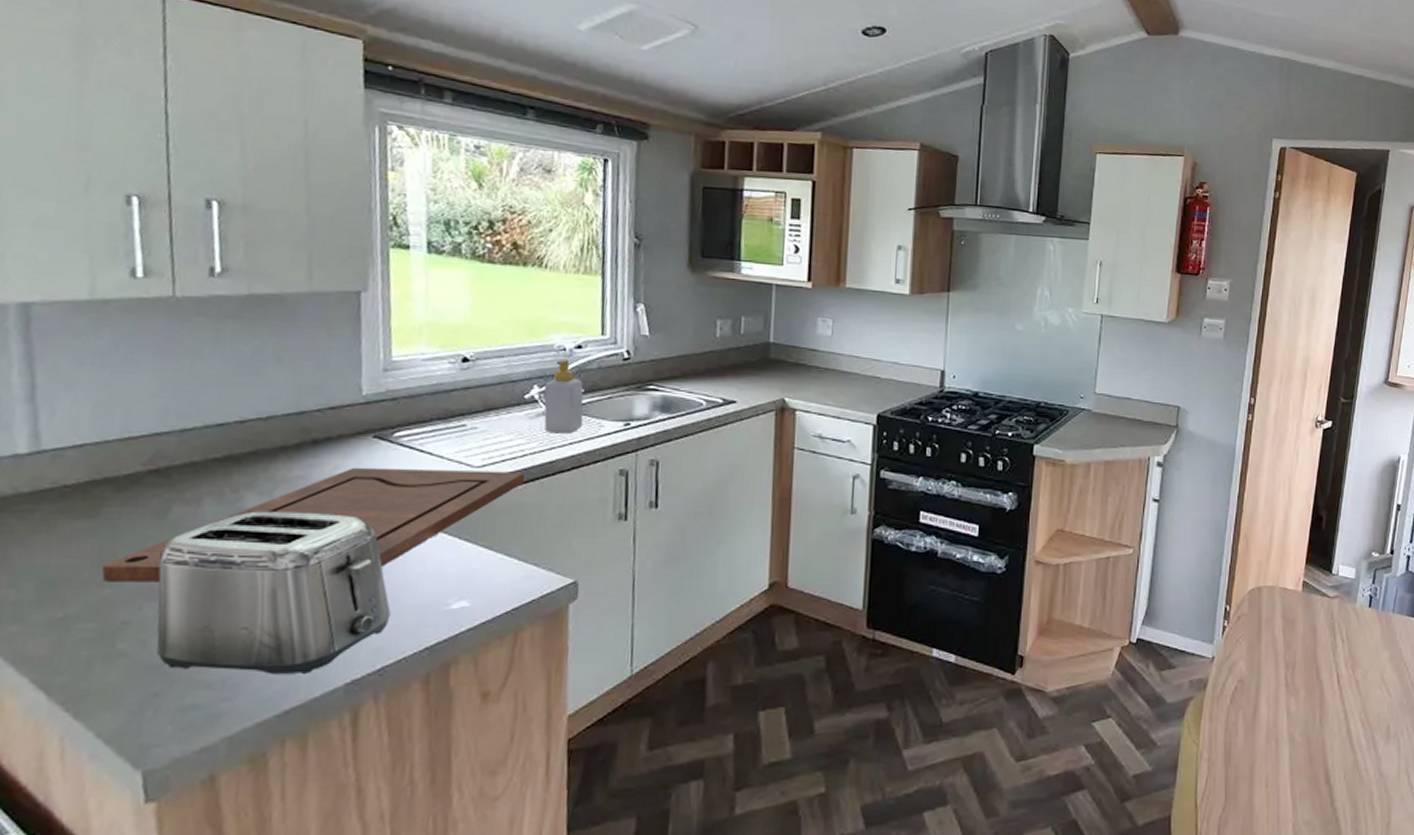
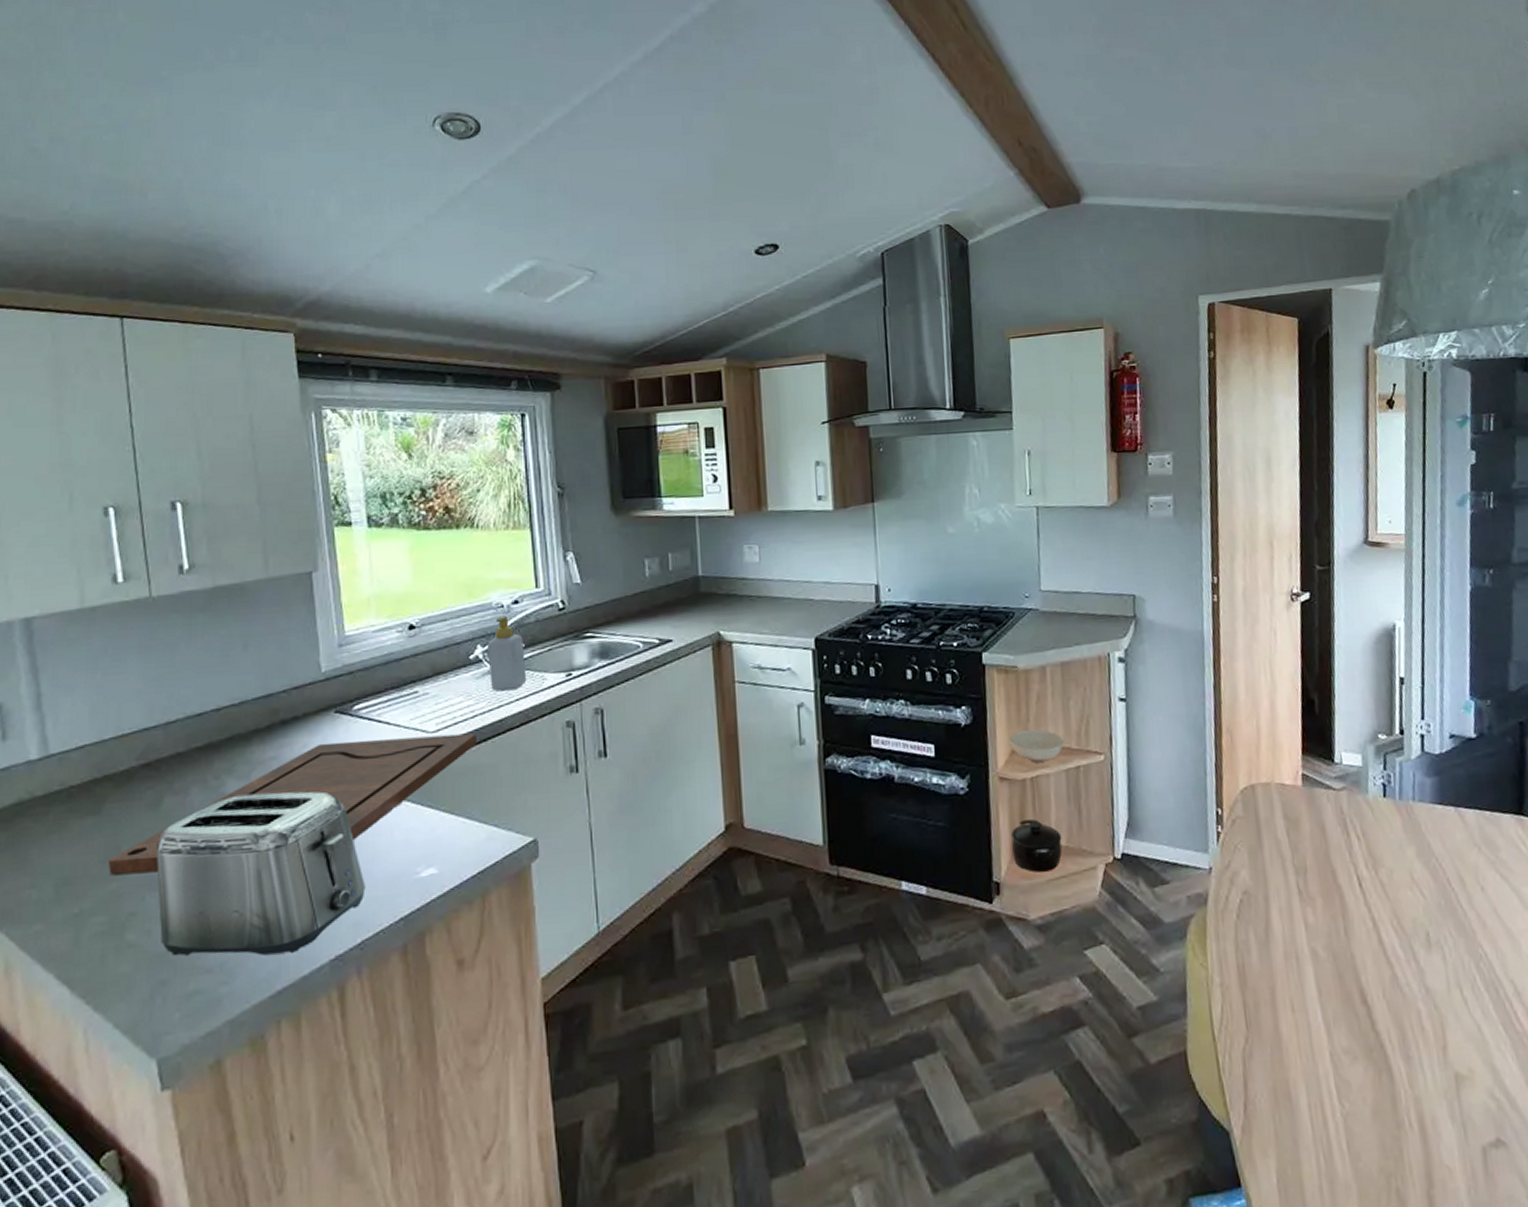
saucepan: none [1038,600,1085,651] -> present [1011,818,1062,874]
bowl: none [1049,520,1099,550] -> present [1009,729,1065,763]

